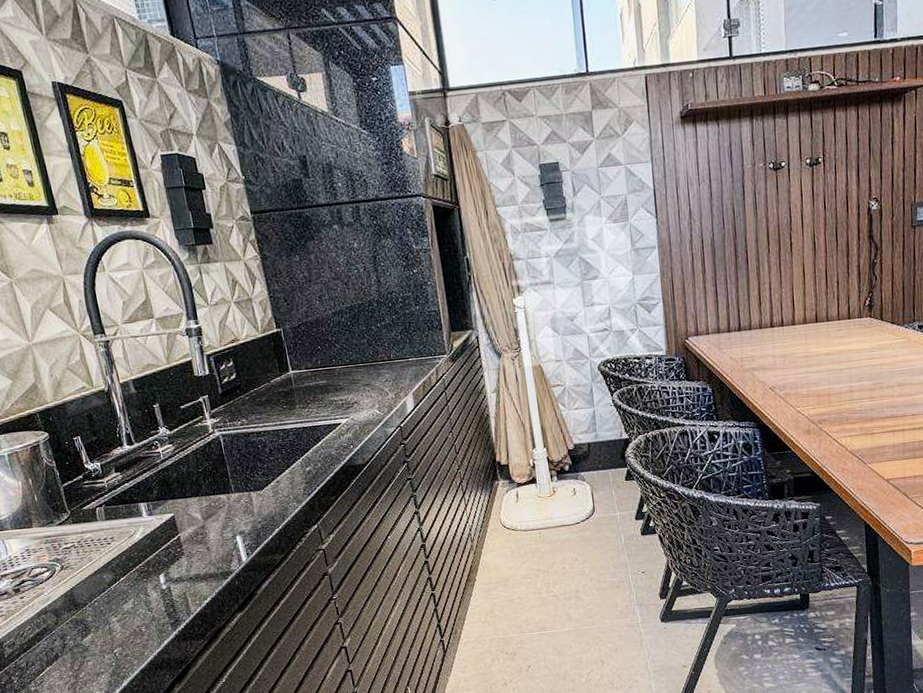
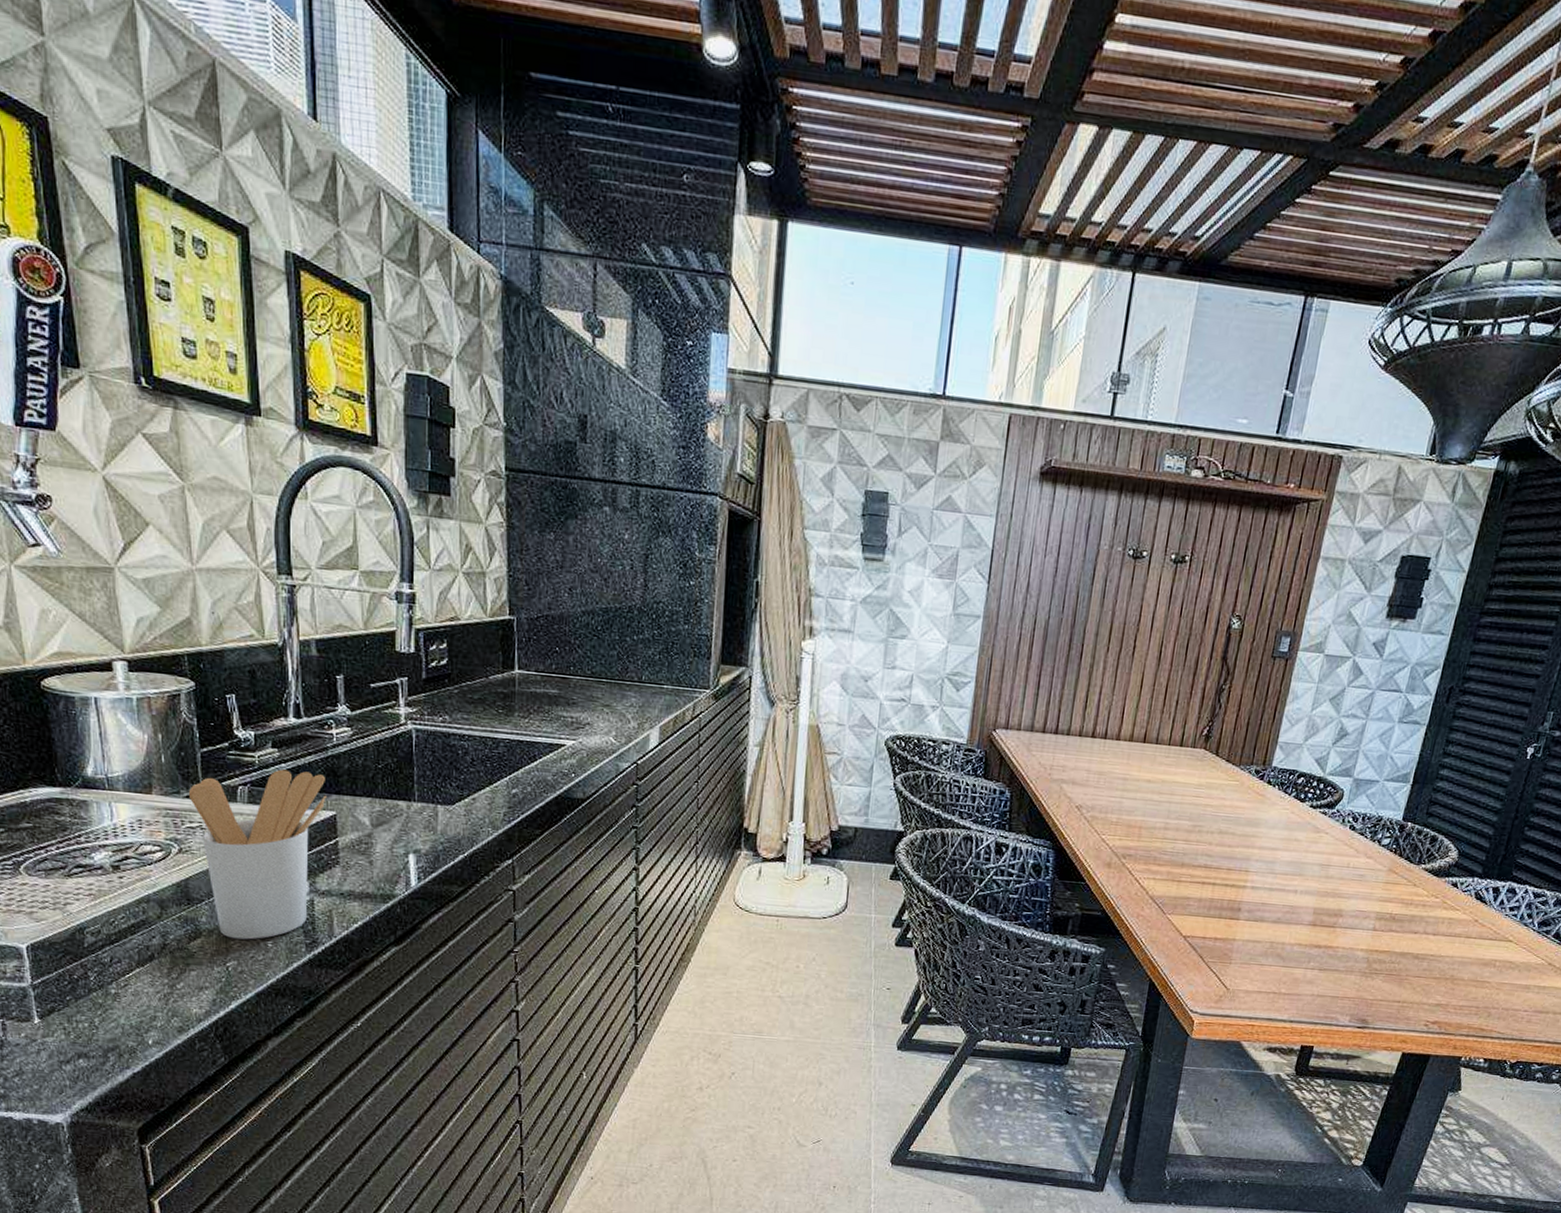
utensil holder: none [59,486,168,630] -> present [188,769,327,940]

